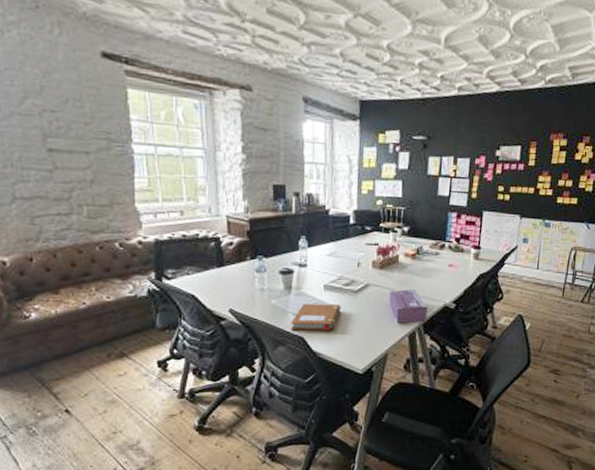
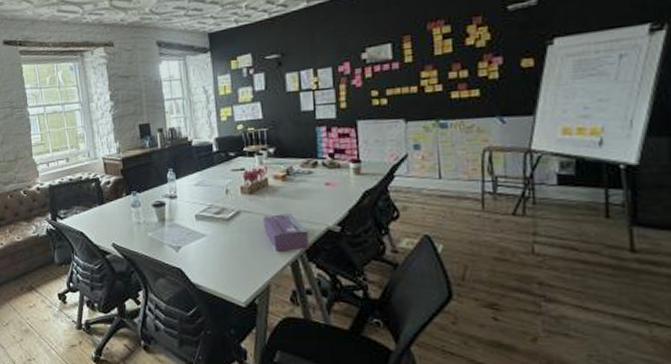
notebook: present [290,303,341,331] -> none [168,234,215,262]

